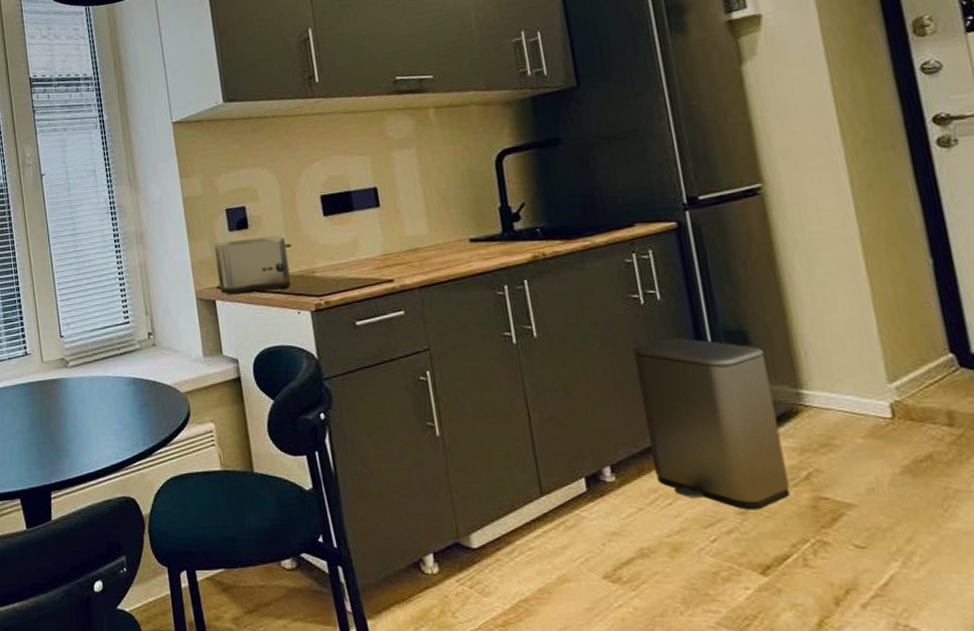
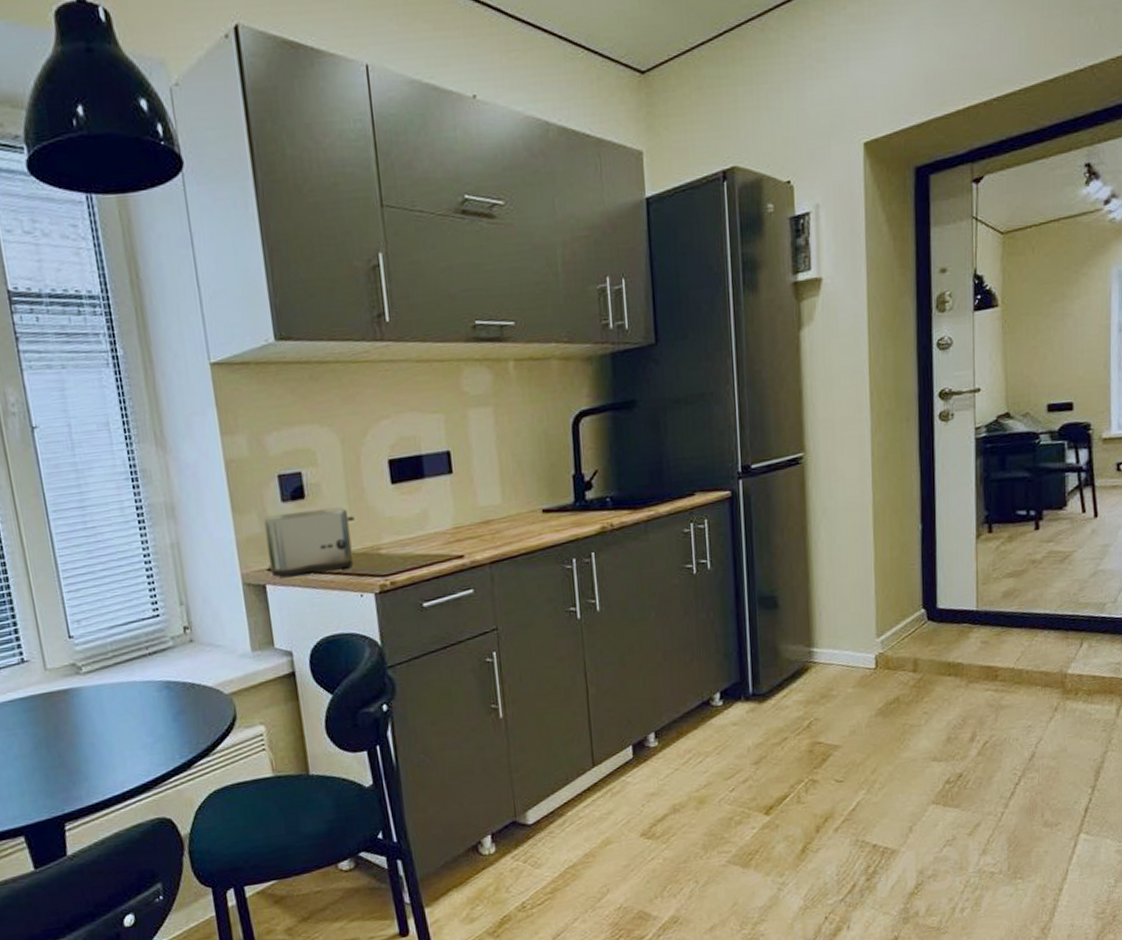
pedal bin: present [632,338,791,510] -> none [683,605,794,760]

